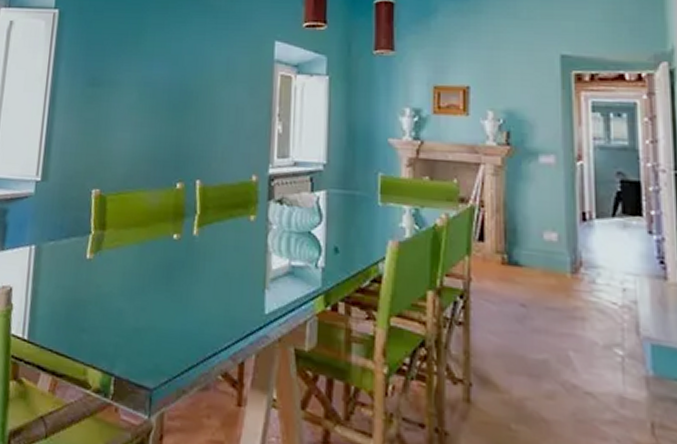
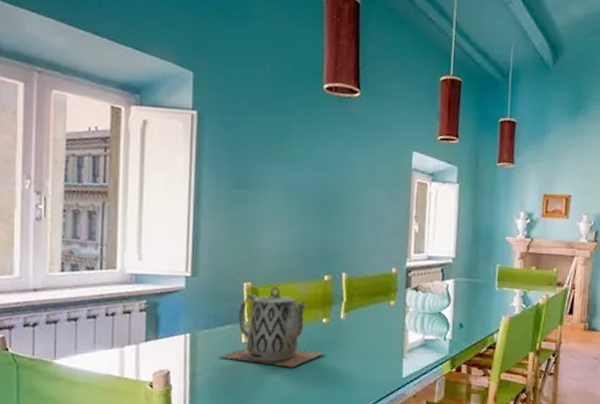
teapot: none [62,193,175,292] -> present [219,285,325,368]

